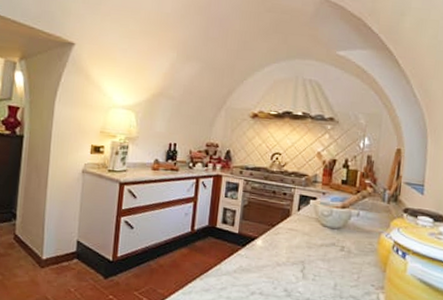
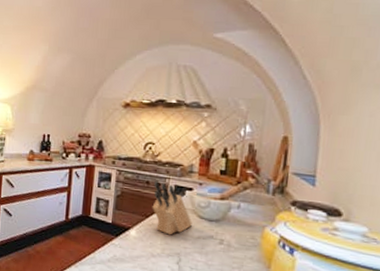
knife block: none [278,190,316,244] -> present [152,180,192,235]

